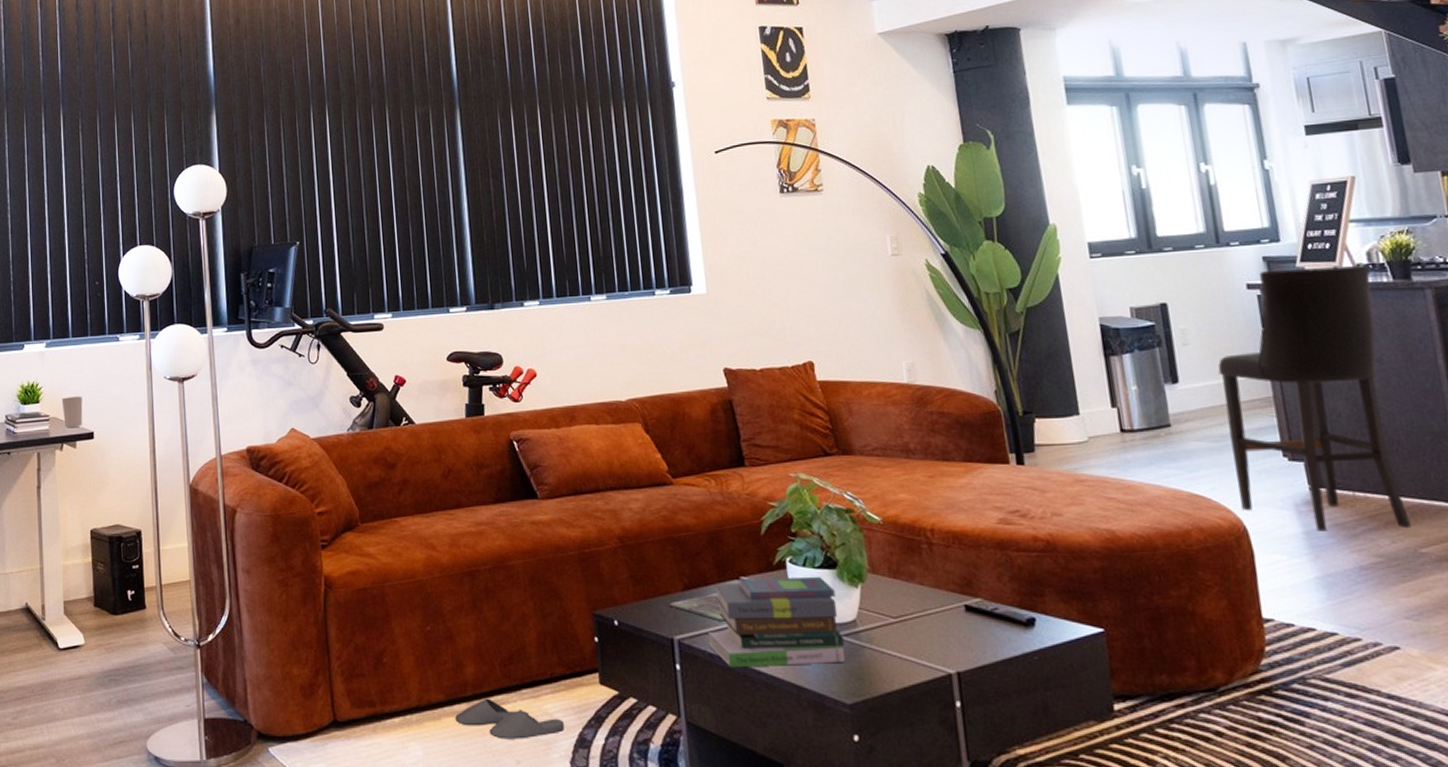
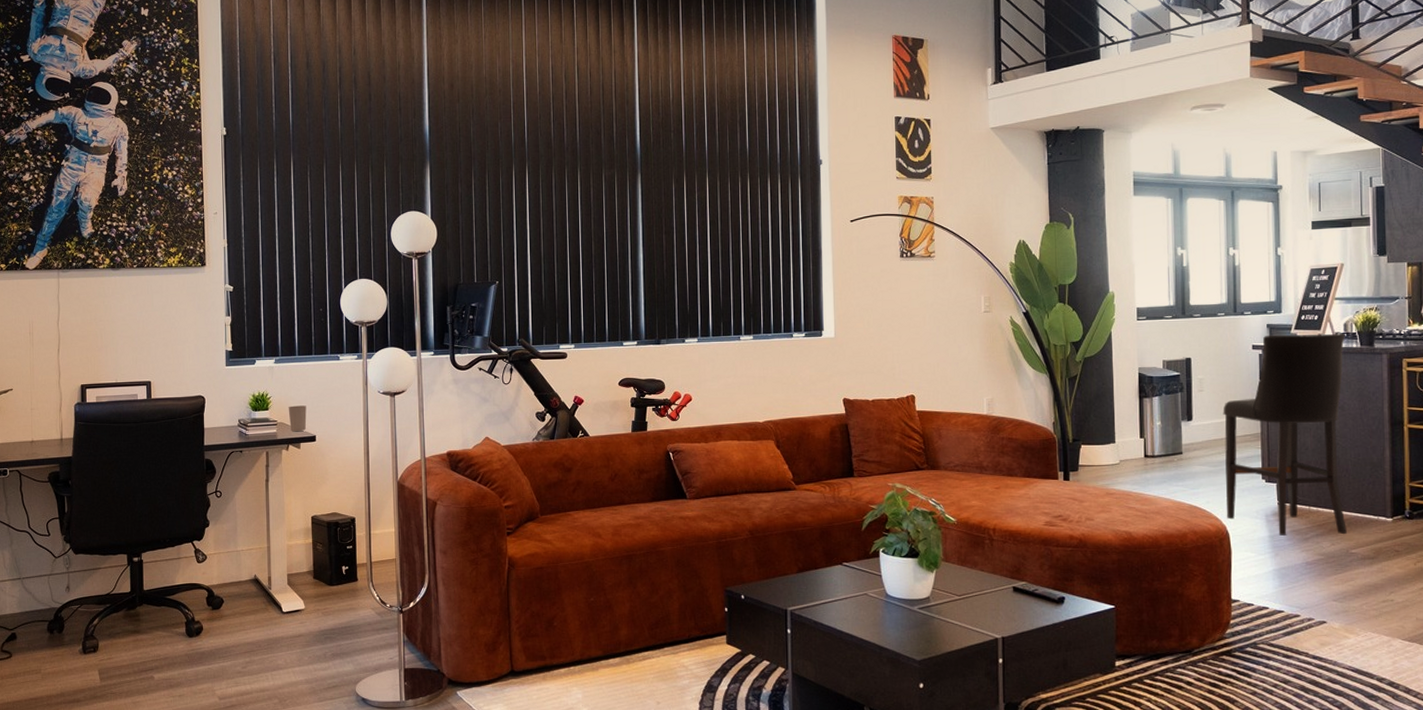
slippers: present [455,698,564,740] -> none [610,654,696,686]
magazine: present [669,593,725,622] -> none [785,575,829,597]
books: present [707,576,845,668] -> none [814,563,919,633]

